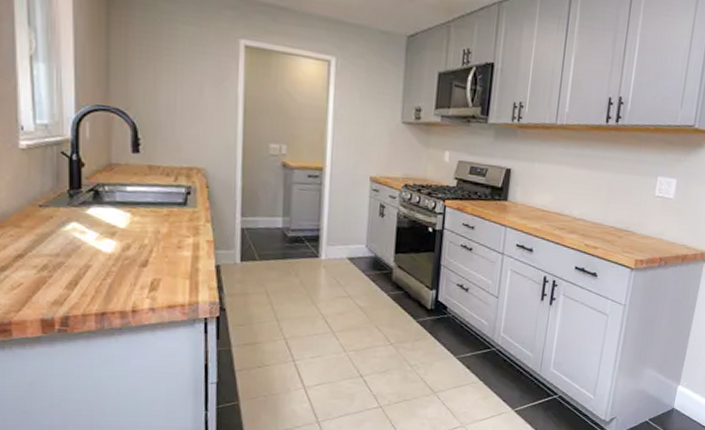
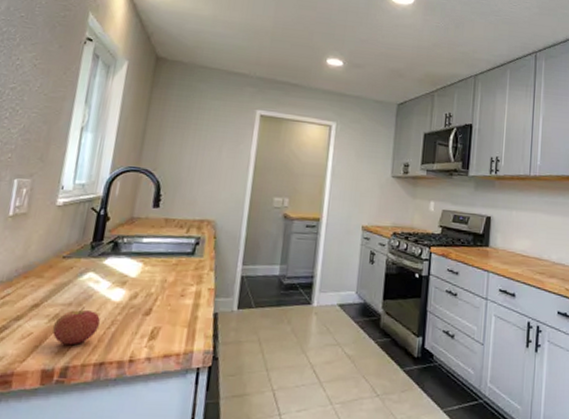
apple: none [43,257,95,296] -> present [52,306,101,346]

